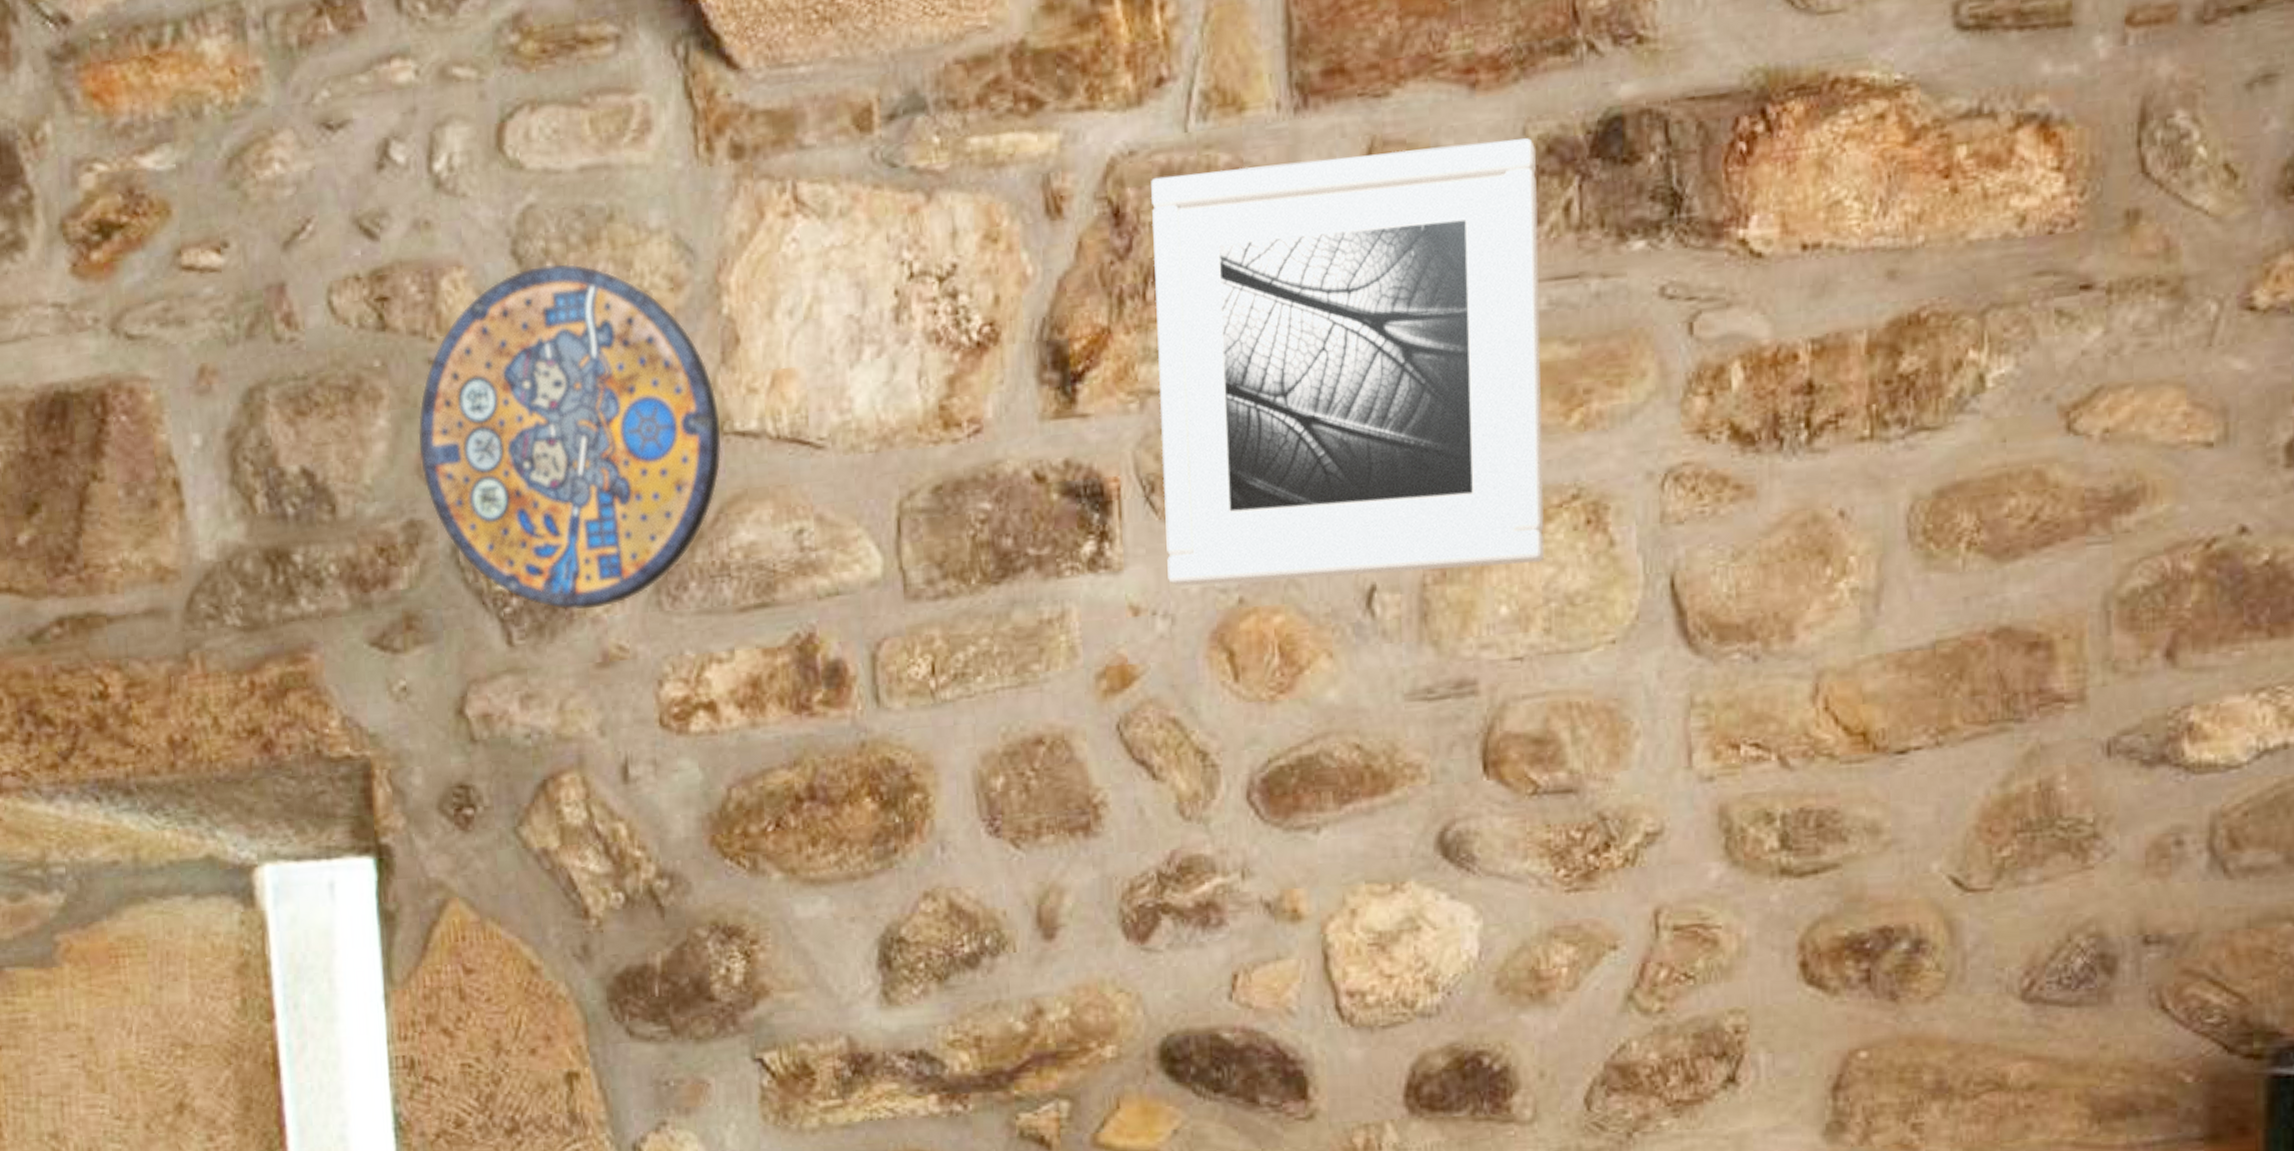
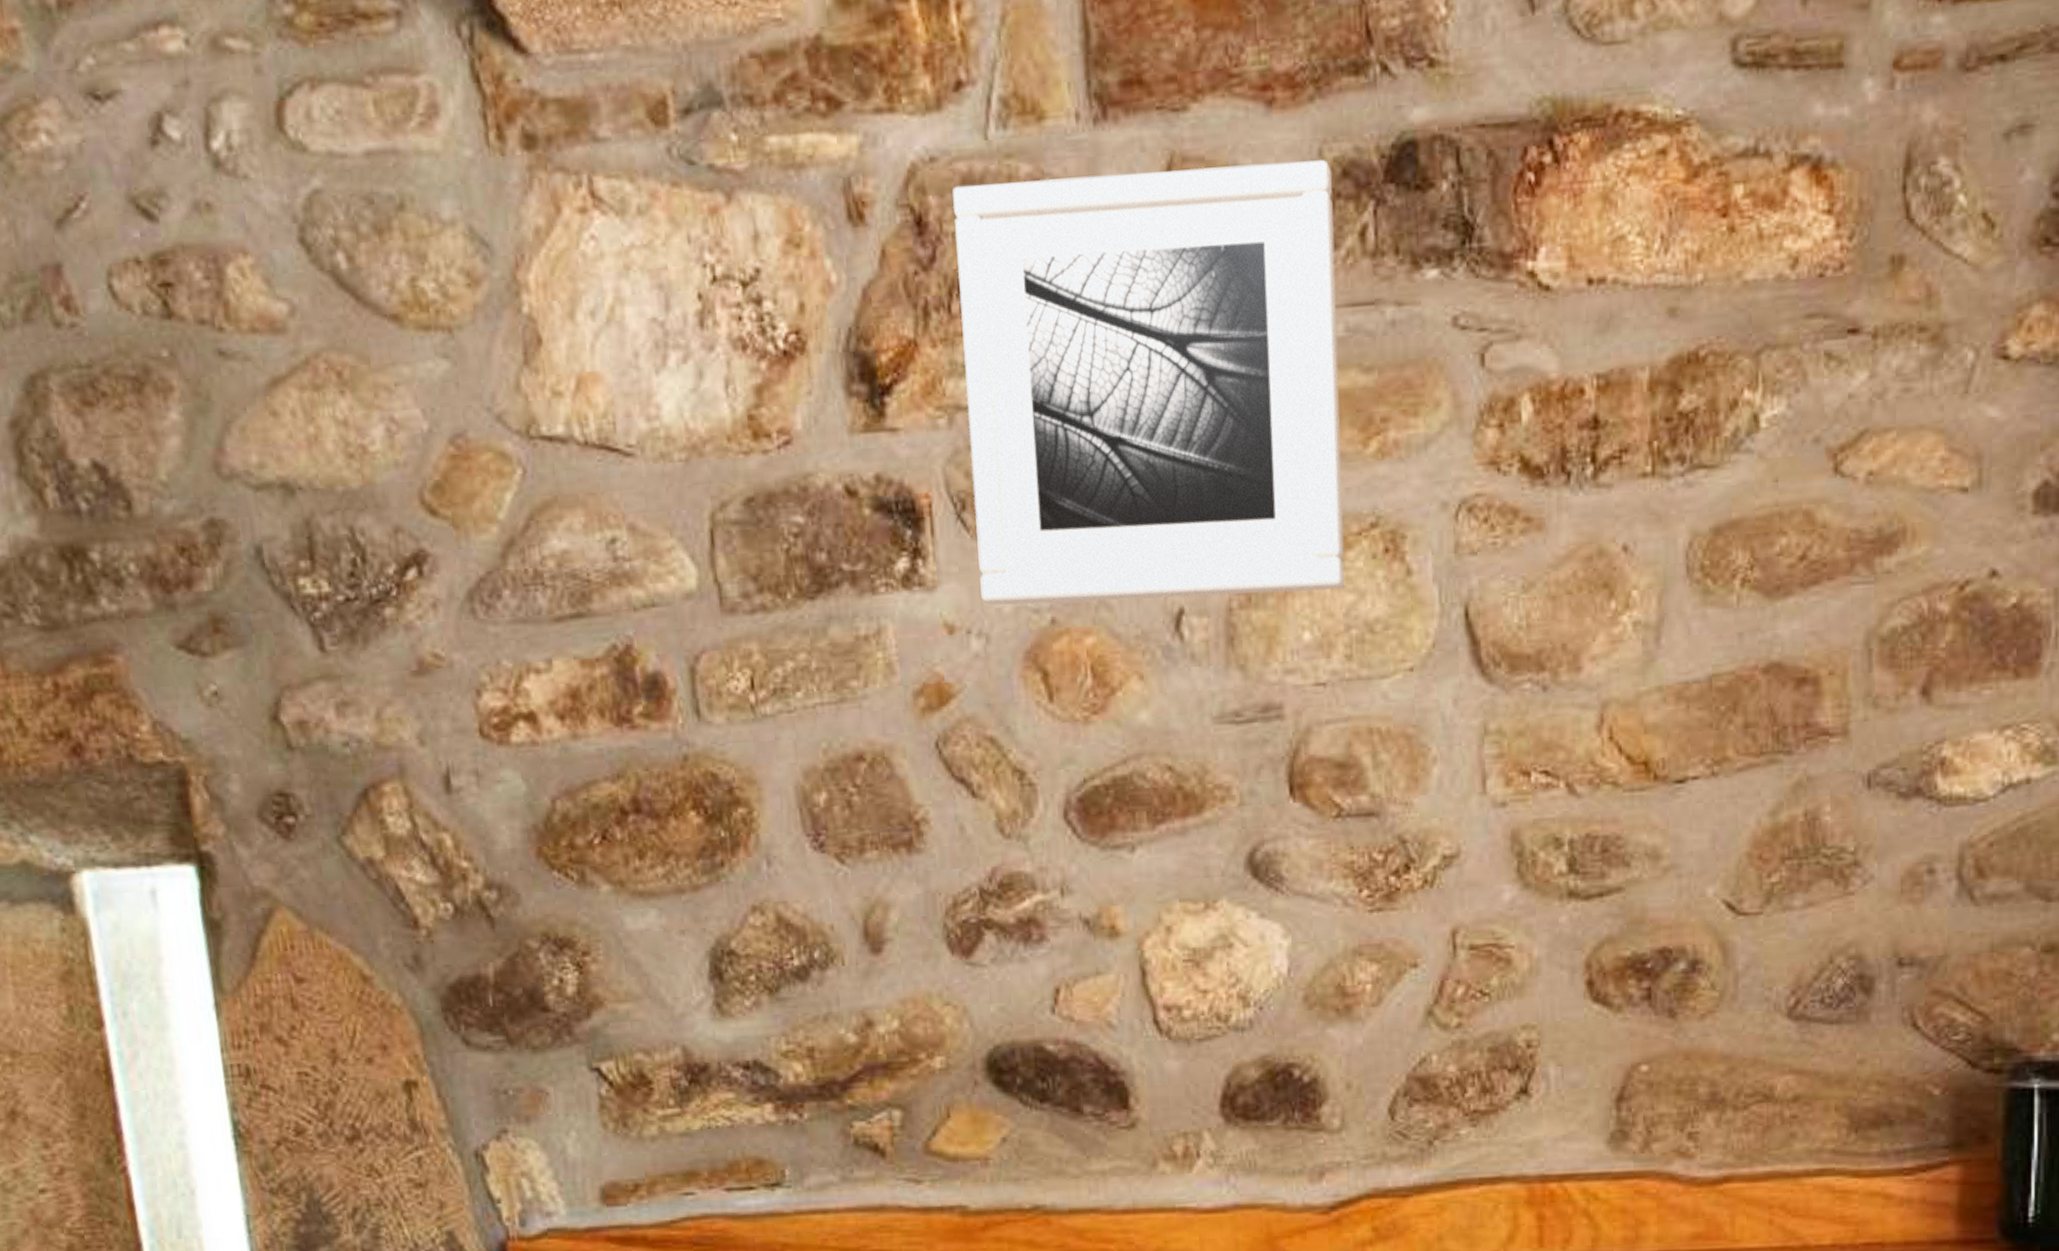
manhole cover: present [418,263,722,611] -> none [212,254,529,617]

